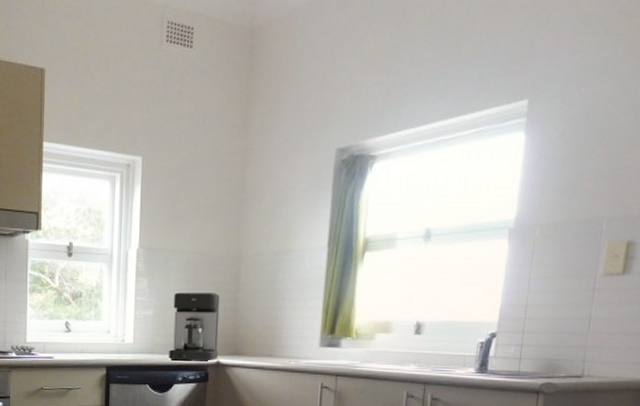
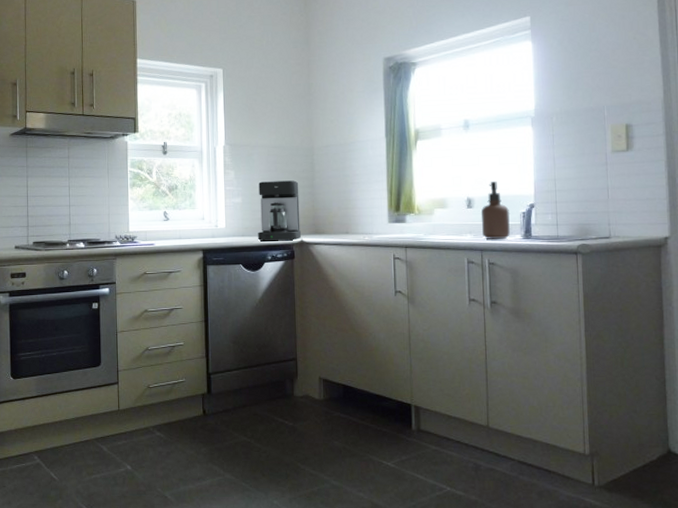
soap dispenser: none [429,304,466,372] -> present [482,181,511,239]

